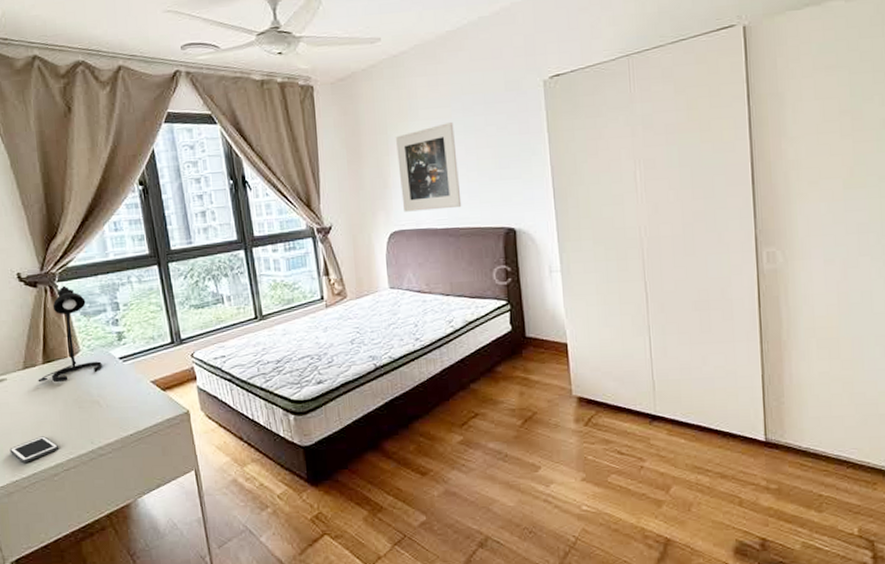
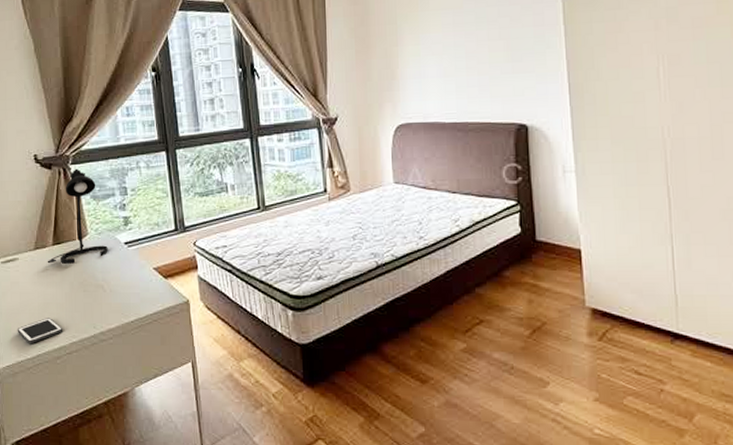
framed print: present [396,122,462,212] -> none [406,13,471,105]

